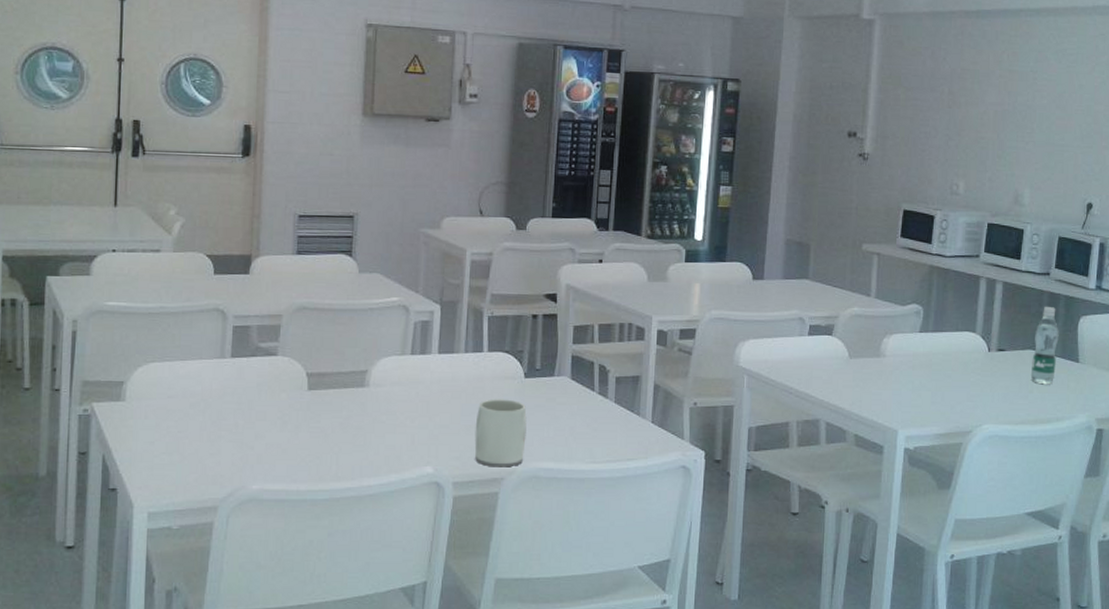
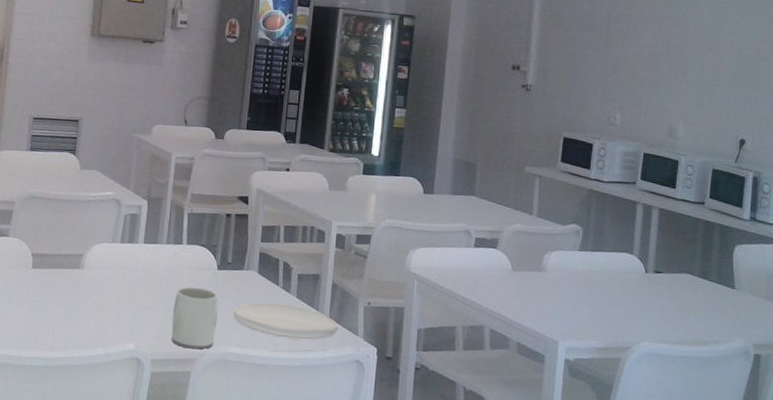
plate: none [543,411,663,448] -> present [233,303,339,340]
bottle: present [1030,307,1059,385] -> none [687,234,715,308]

